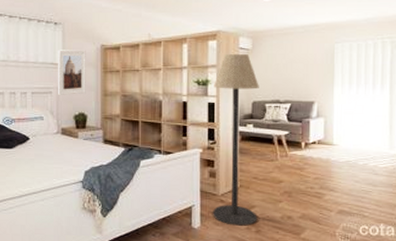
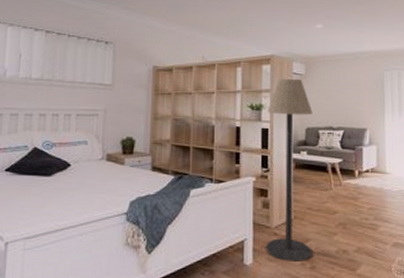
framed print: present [58,50,86,96] -> none [105,70,137,119]

